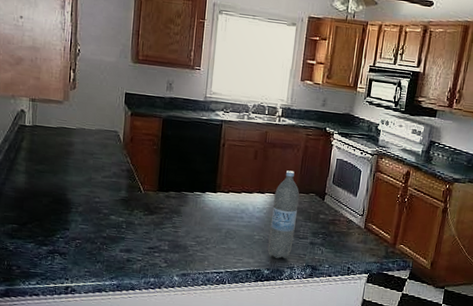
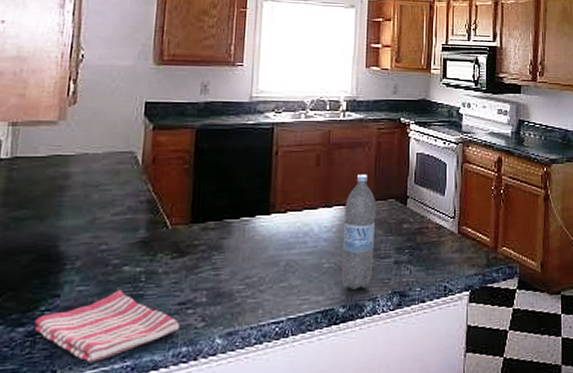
dish towel: none [53,231,149,278] -> present [34,289,180,363]

